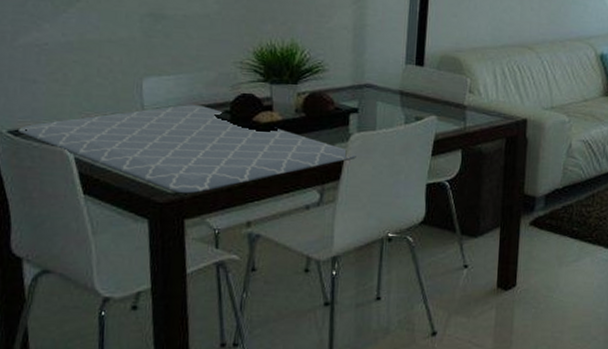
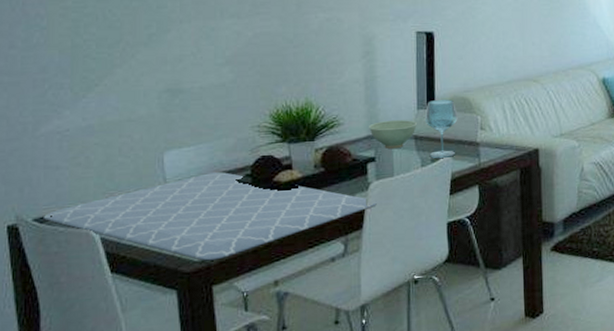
bowl: none [354,72,404,102] -> present [369,119,417,149]
wine glass: none [412,56,447,118] -> present [424,99,458,159]

